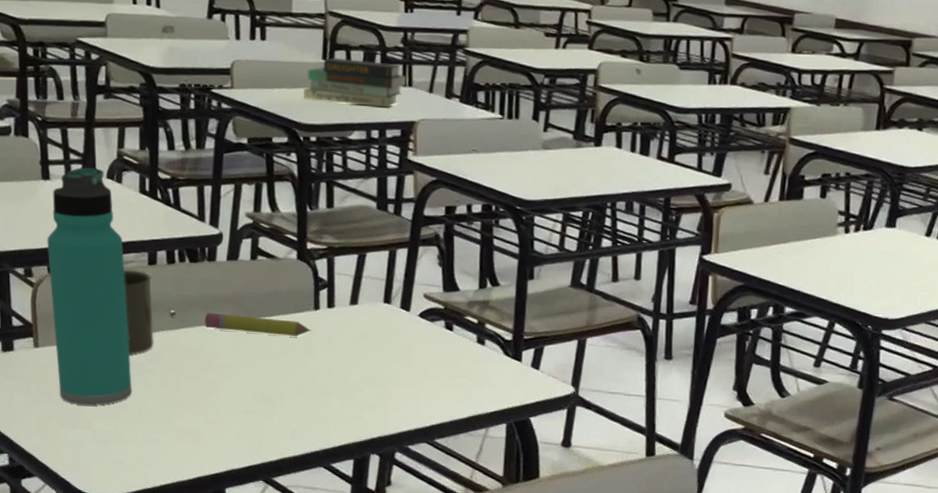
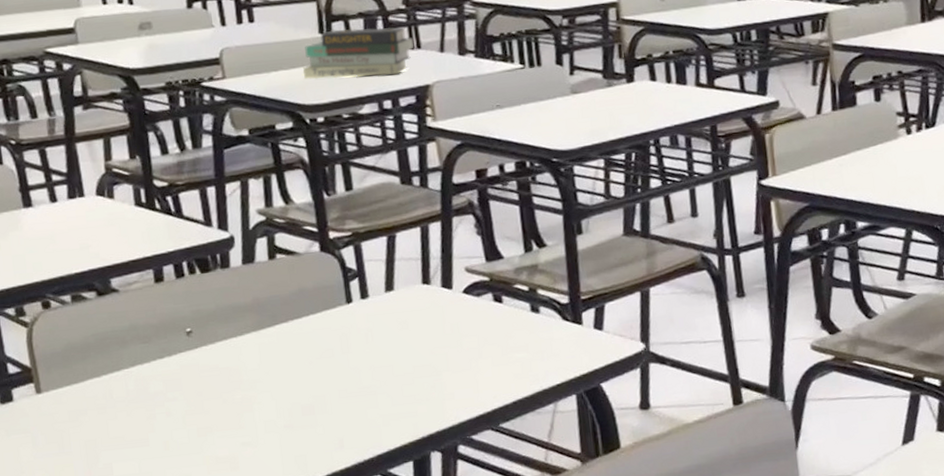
thermos bottle: present [47,166,132,406] -> none [37,185,154,450]
mug: present [123,270,154,354] -> none [127,291,172,384]
pencil: present [204,312,312,336] -> none [225,318,347,343]

